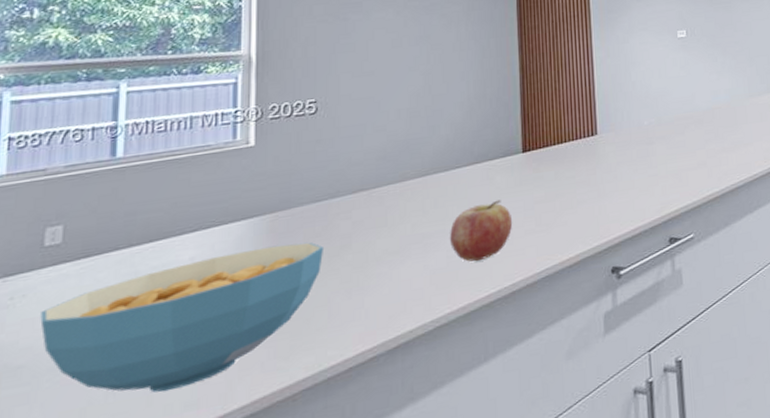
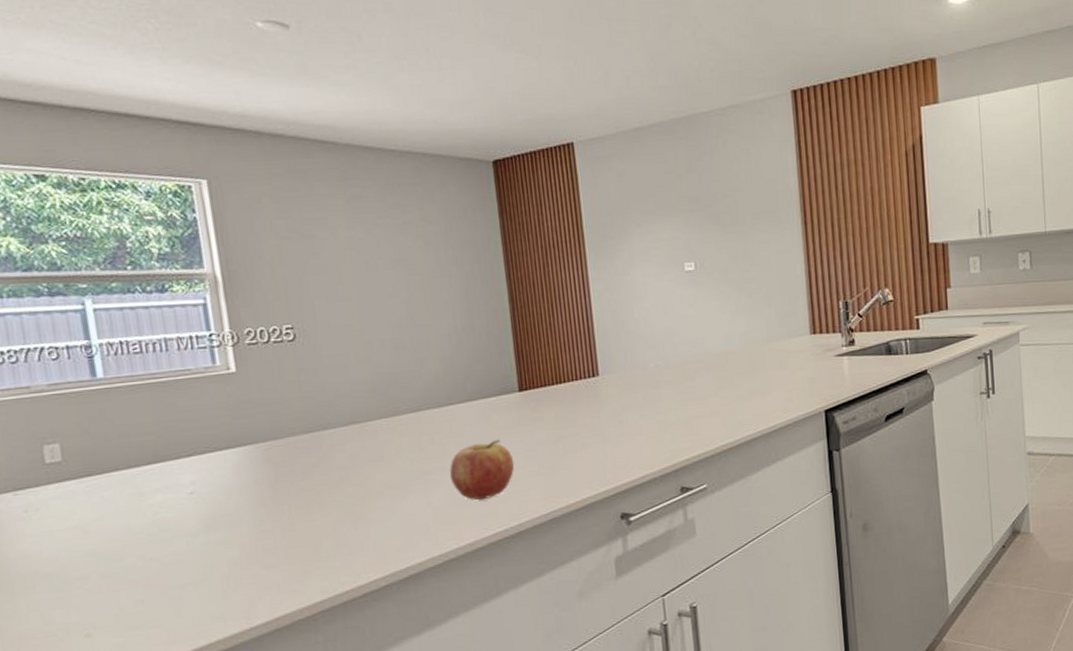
cereal bowl: present [40,242,325,393] -> none [57,472,324,605]

